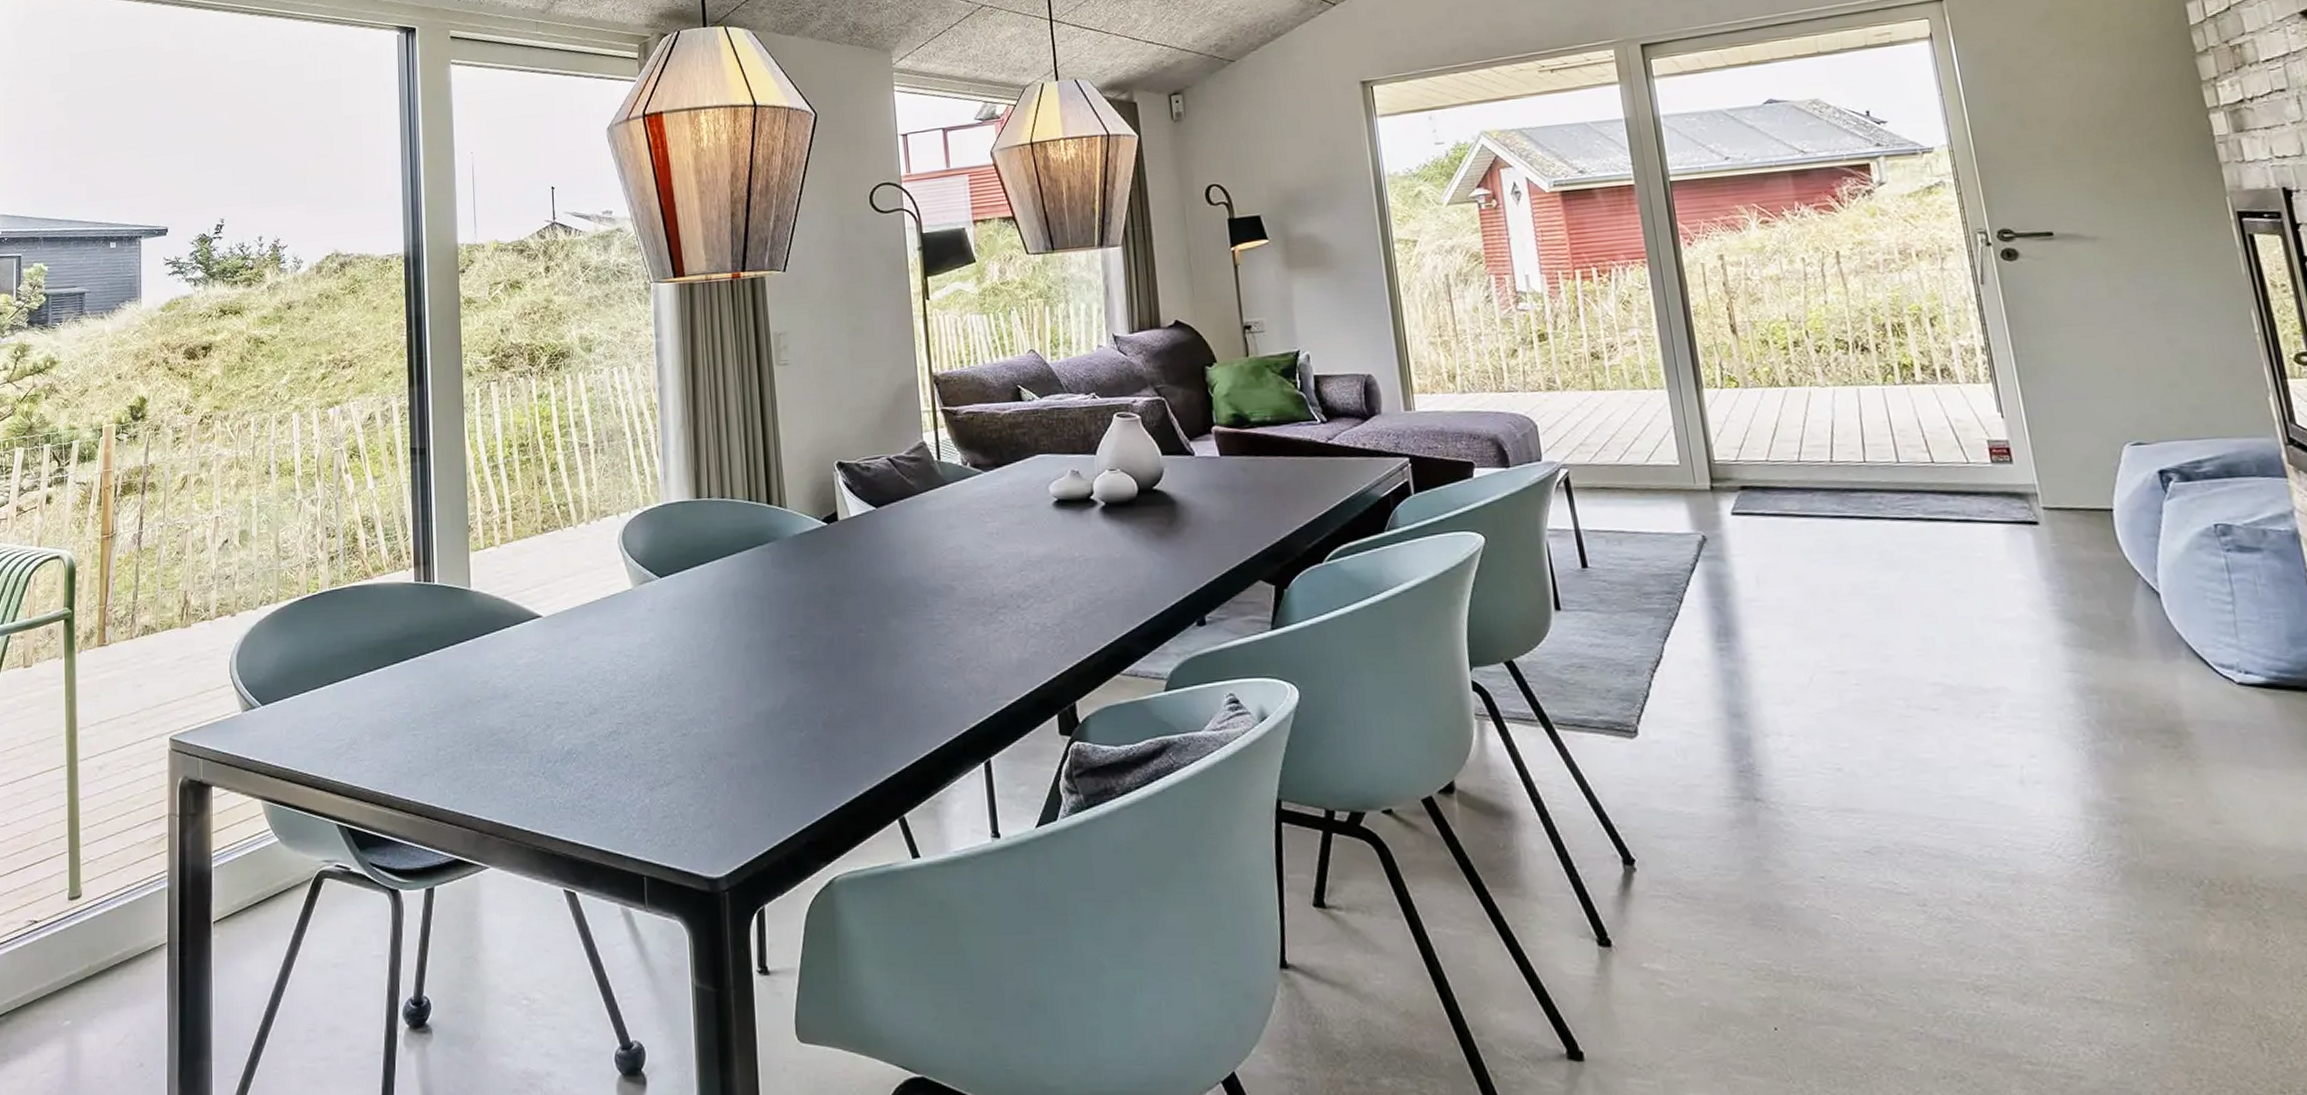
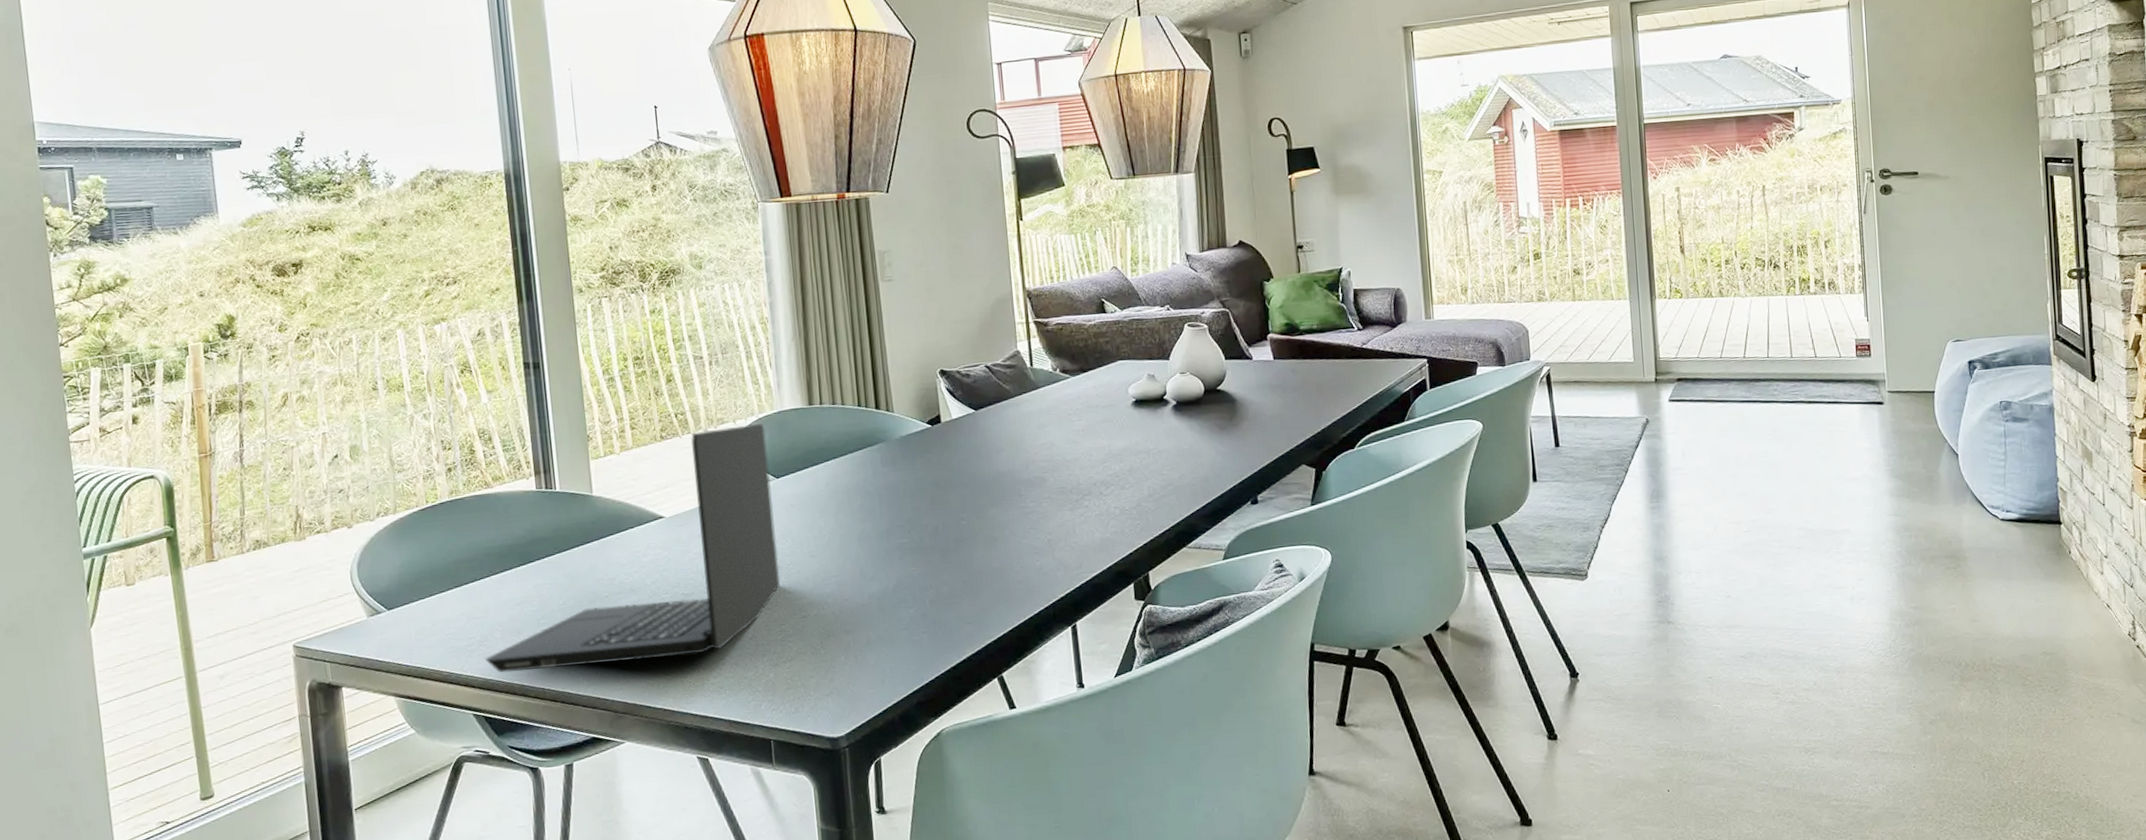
laptop: none [352,517,661,780] -> present [484,423,781,673]

